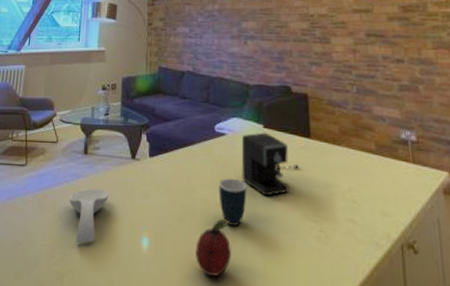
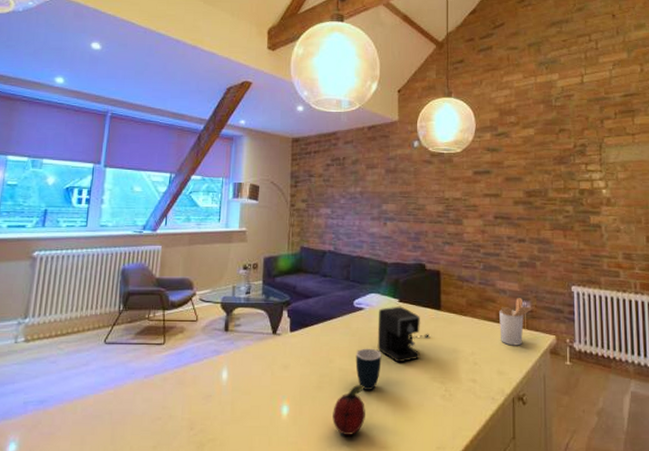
spoon rest: present [69,188,109,244] -> none [209,363,250,415]
utensil holder: none [378,126,421,183] -> present [499,298,535,346]

